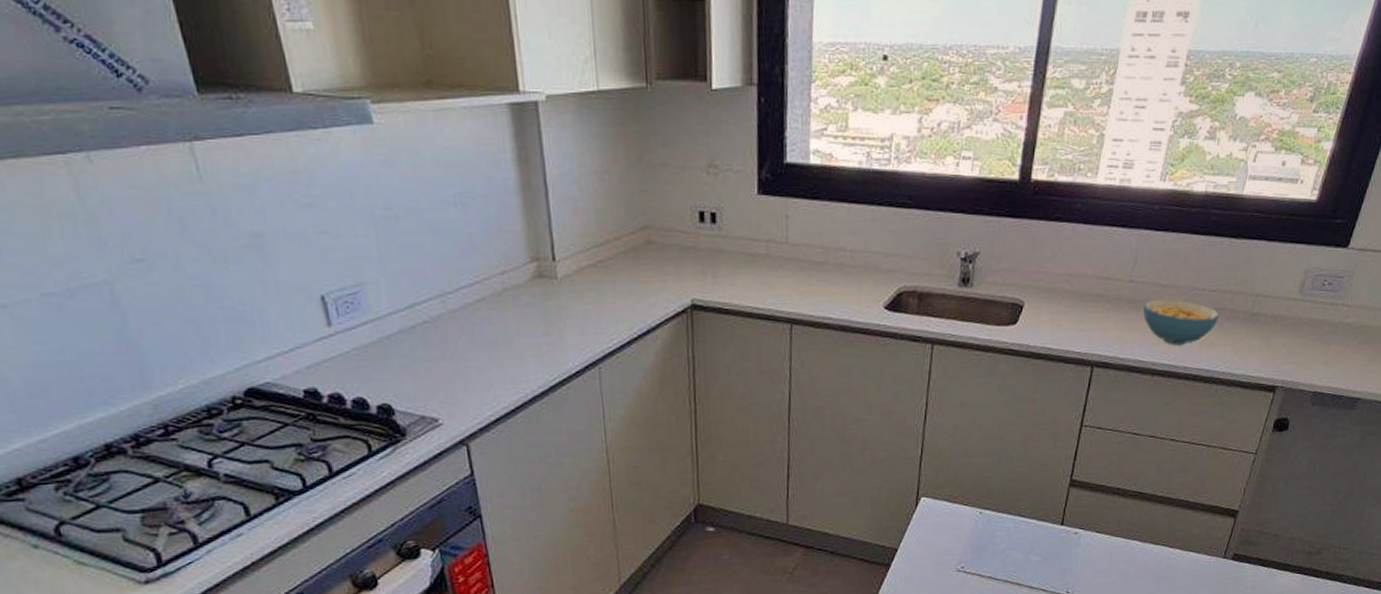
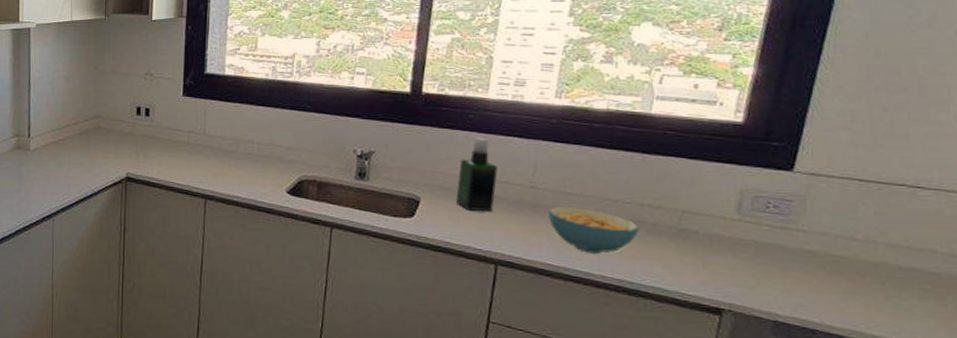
spray bottle: none [1059,229,1100,312] -> present [456,137,498,211]

